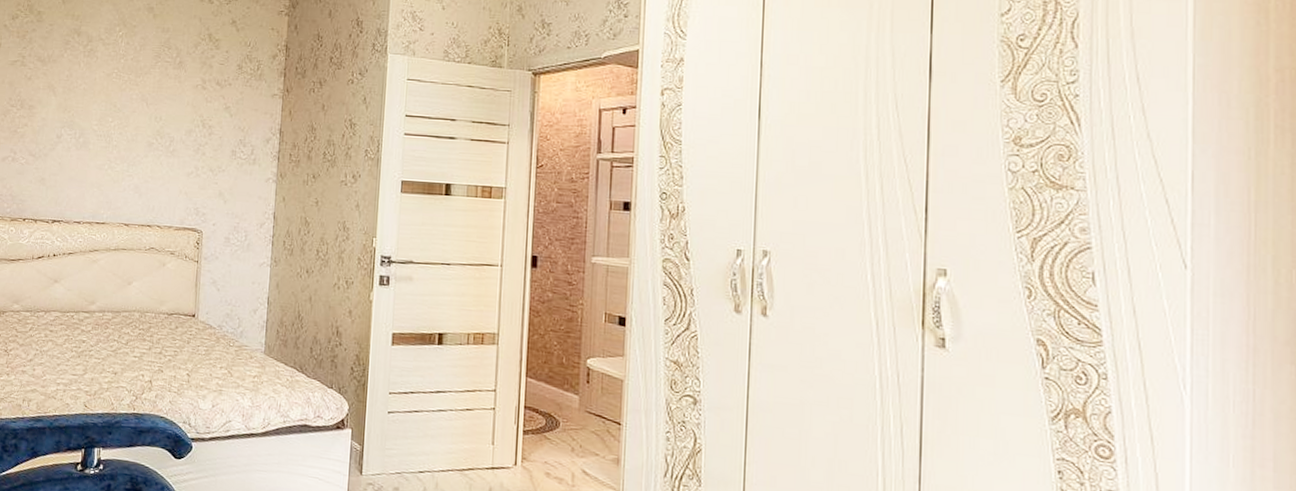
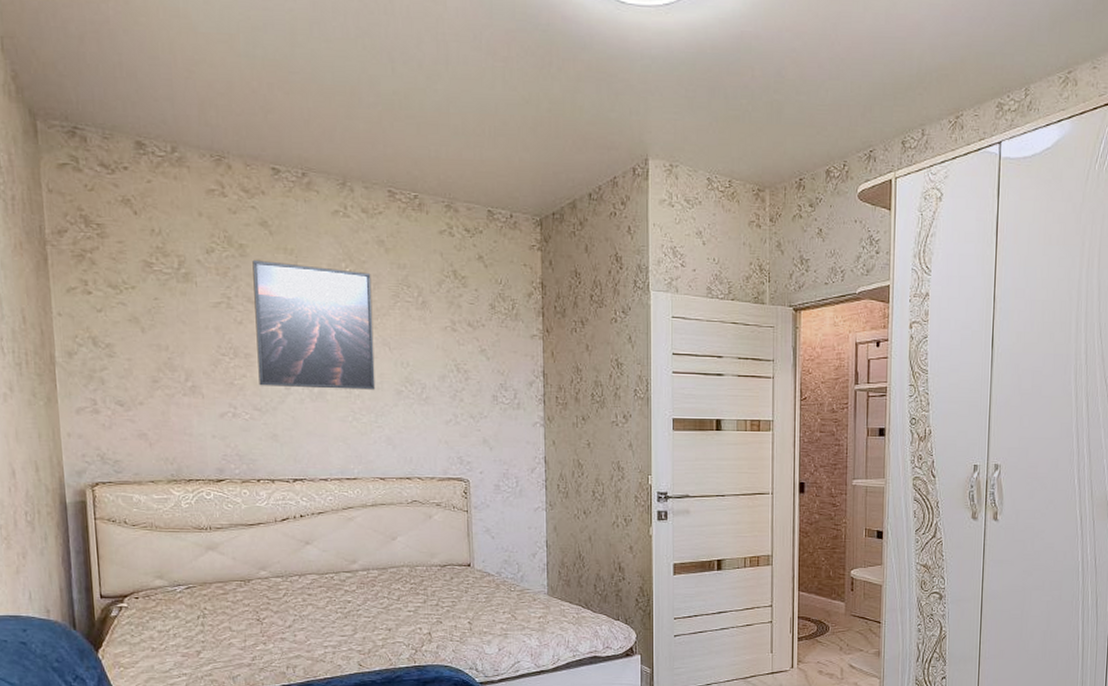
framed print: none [36,24,139,141] -> present [252,259,376,390]

